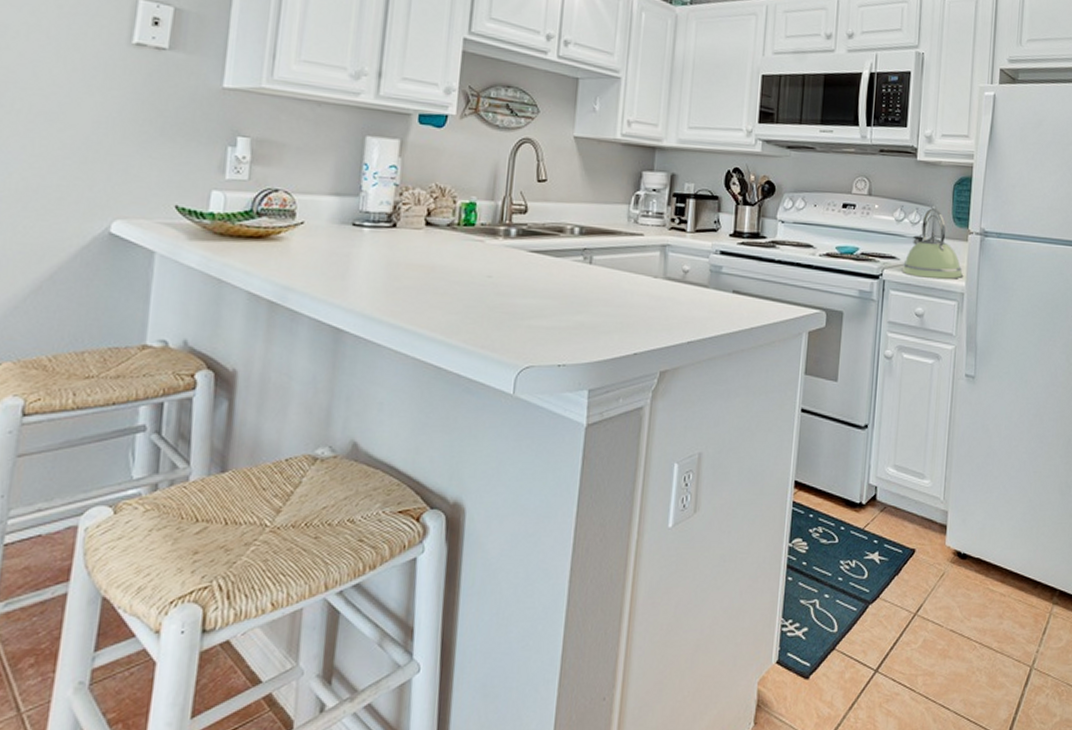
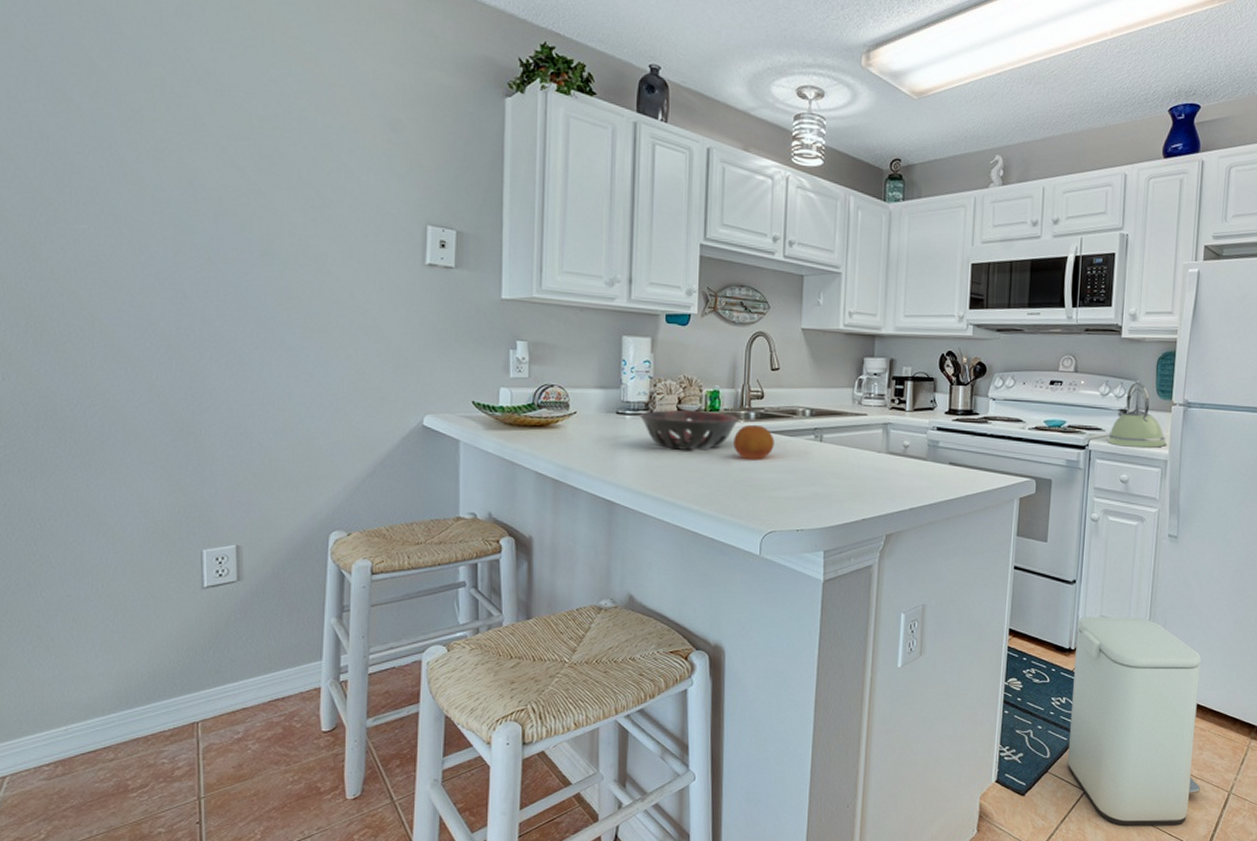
decorative bowl: none [380,222,497,270] -> present [640,410,739,450]
fruit: none [489,242,537,282] -> present [733,424,775,459]
pedal bin: none [856,466,1001,712] -> present [1067,616,1202,827]

